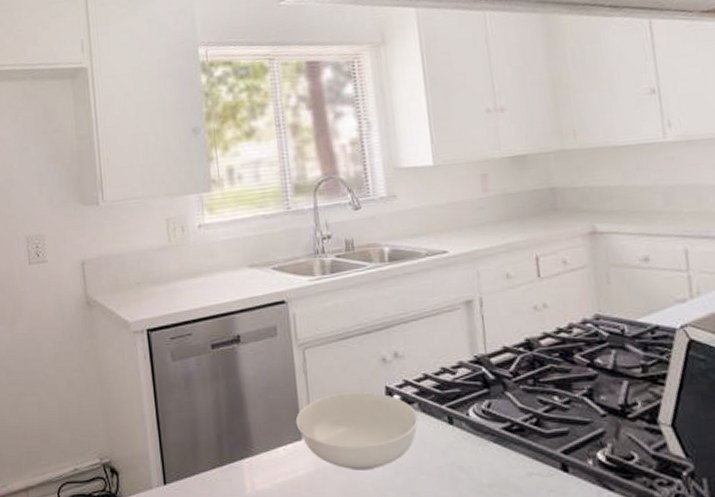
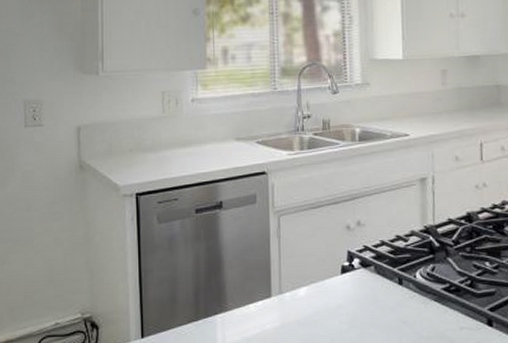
bowl: present [295,392,419,471] -> none [267,255,374,325]

